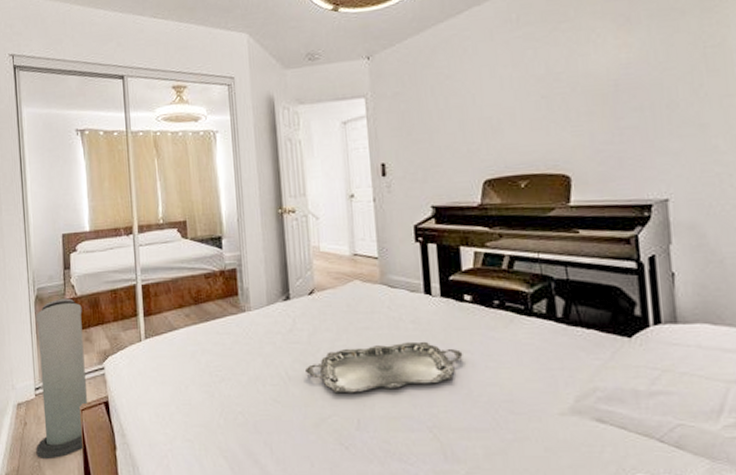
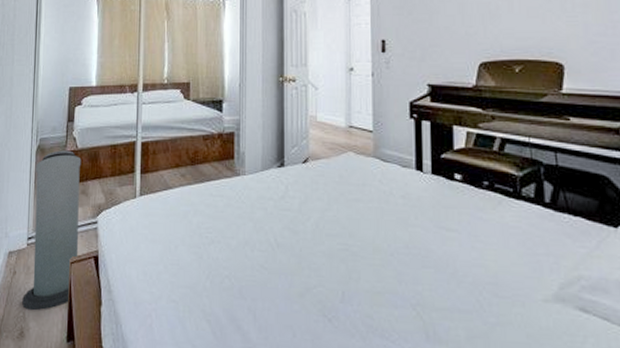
serving tray: present [305,341,463,394] -> none [295,216,450,265]

